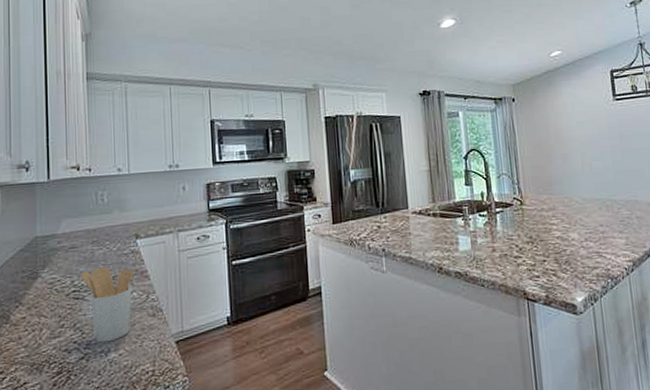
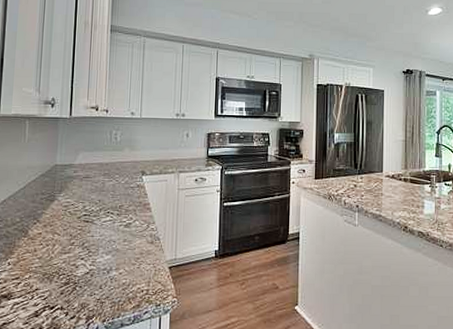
utensil holder: present [81,267,134,343] -> none [92,197,138,262]

